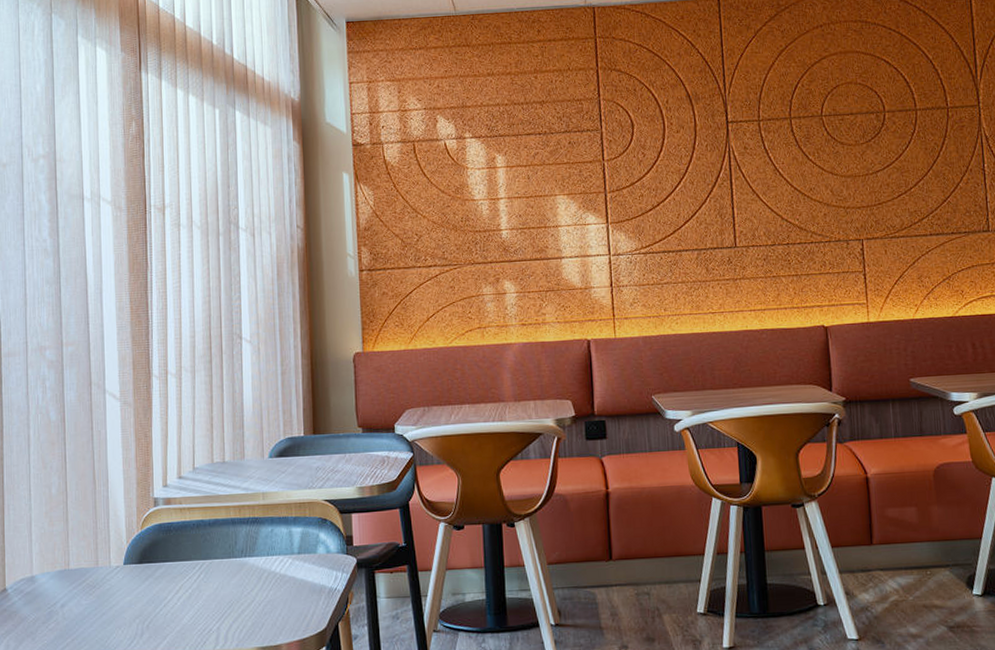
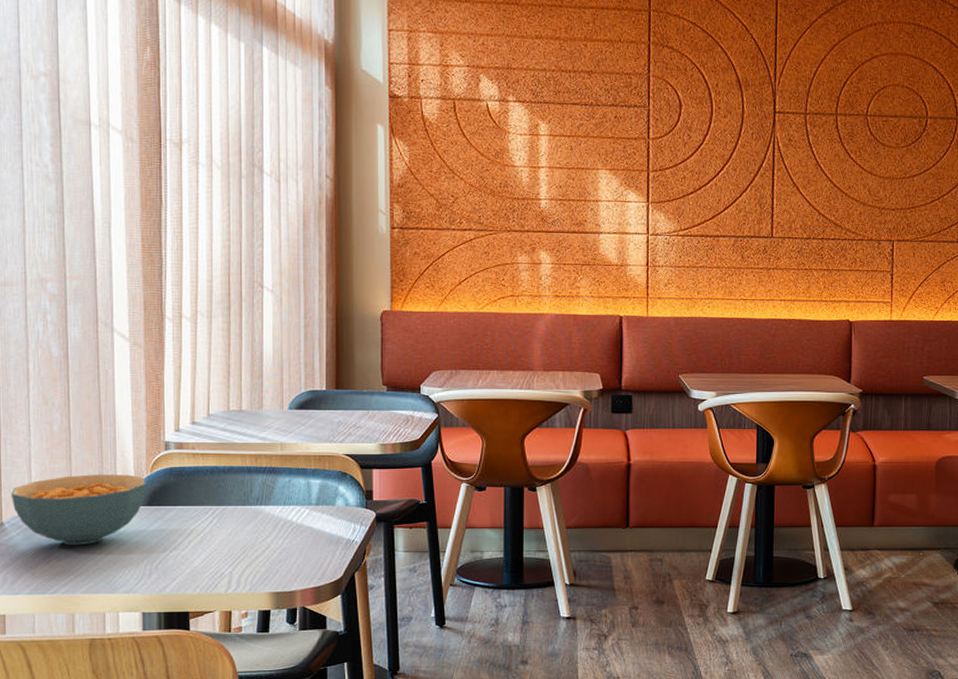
cereal bowl: none [14,533,137,609] -> present [11,474,146,546]

